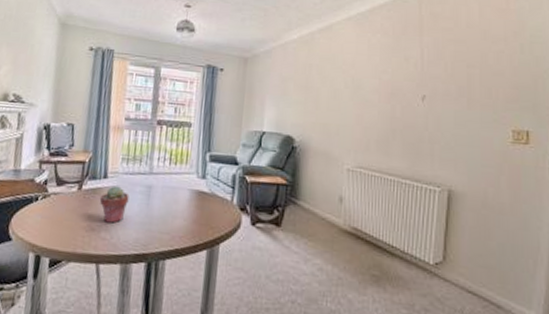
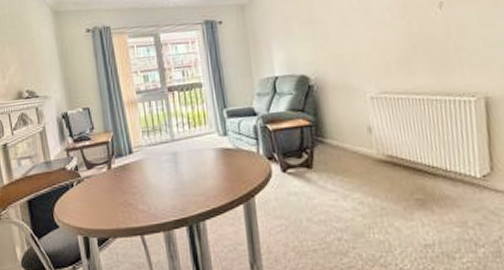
potted succulent: present [99,186,129,224] -> none [130,159,158,196]

